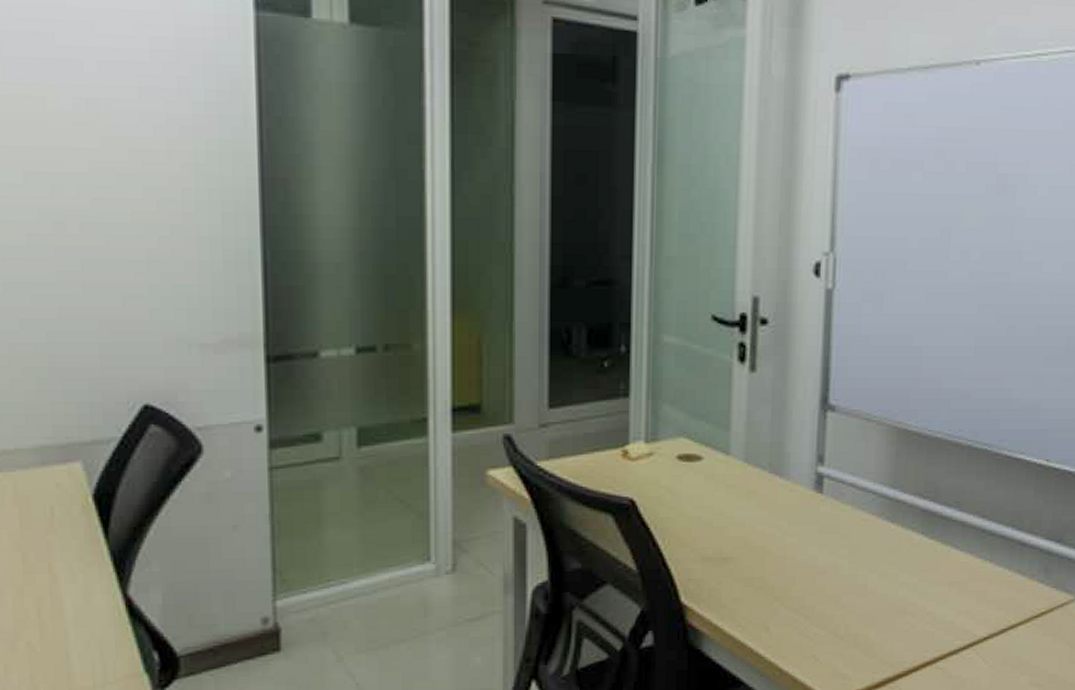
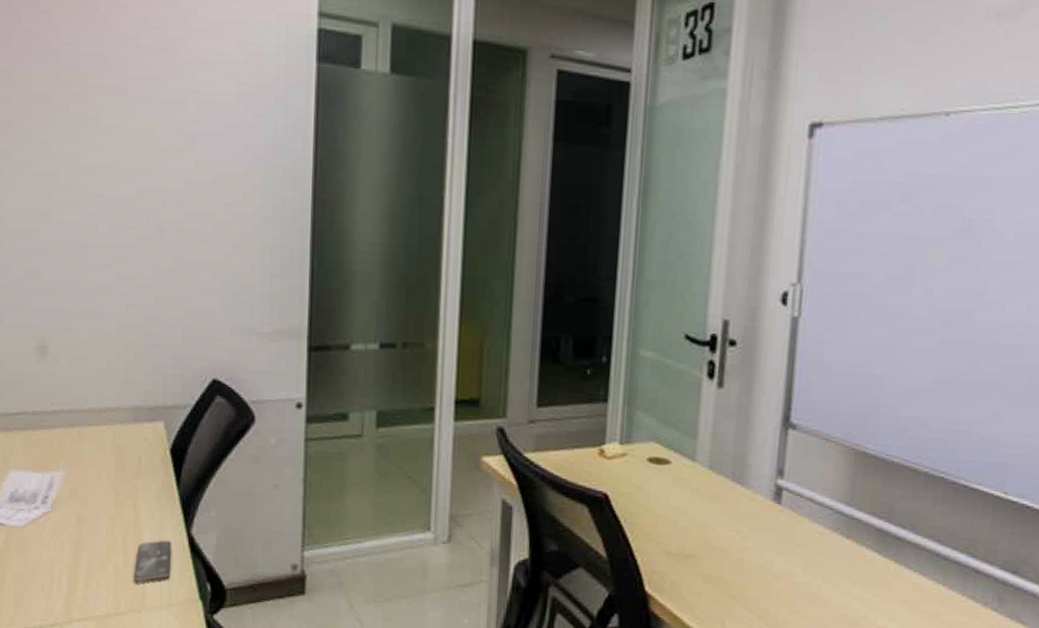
mobile phone: none [54,606,106,662] -> present [134,540,172,583]

